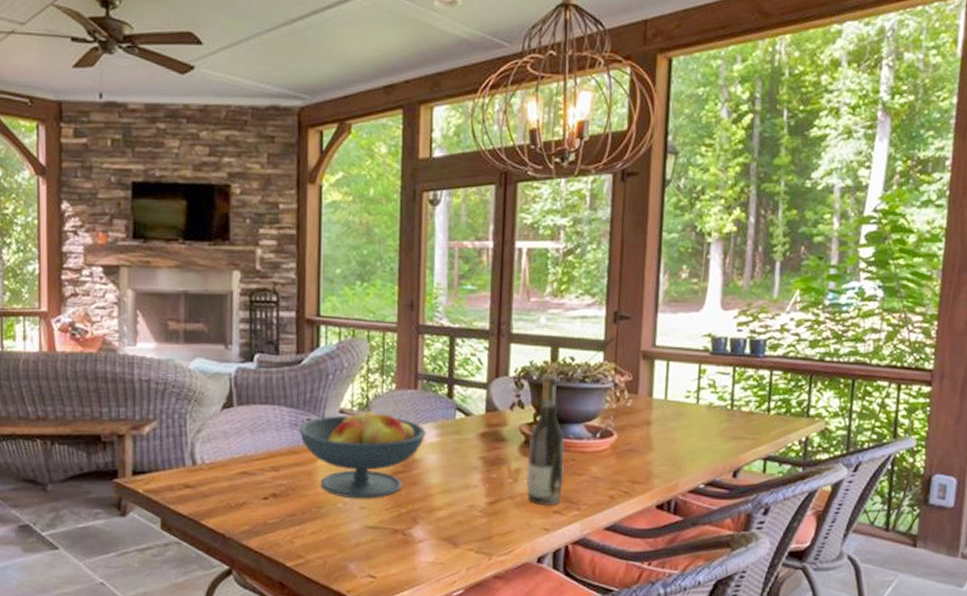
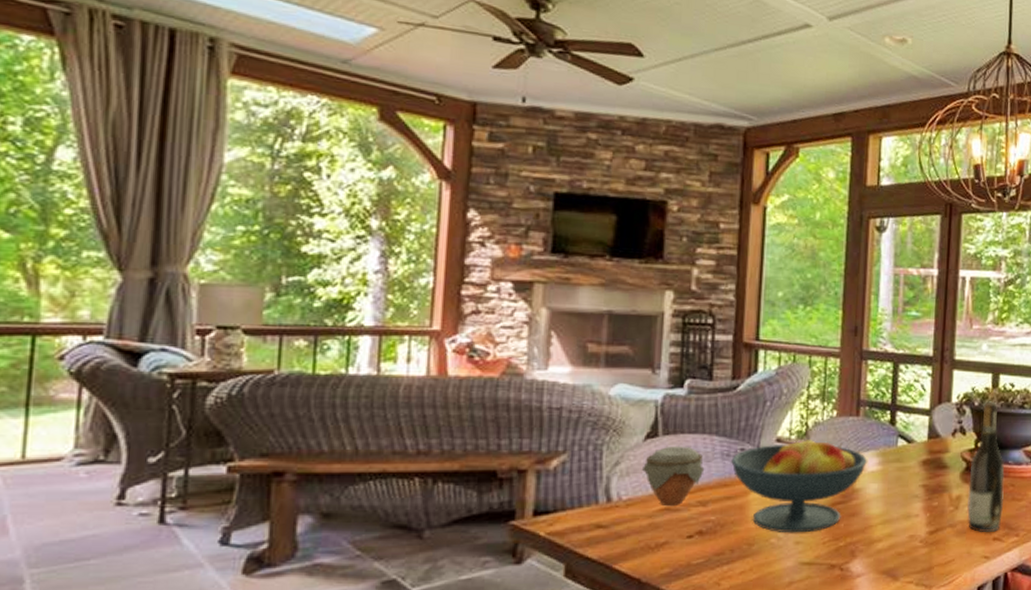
jar: none [220,415,276,470] -> present [641,446,705,505]

